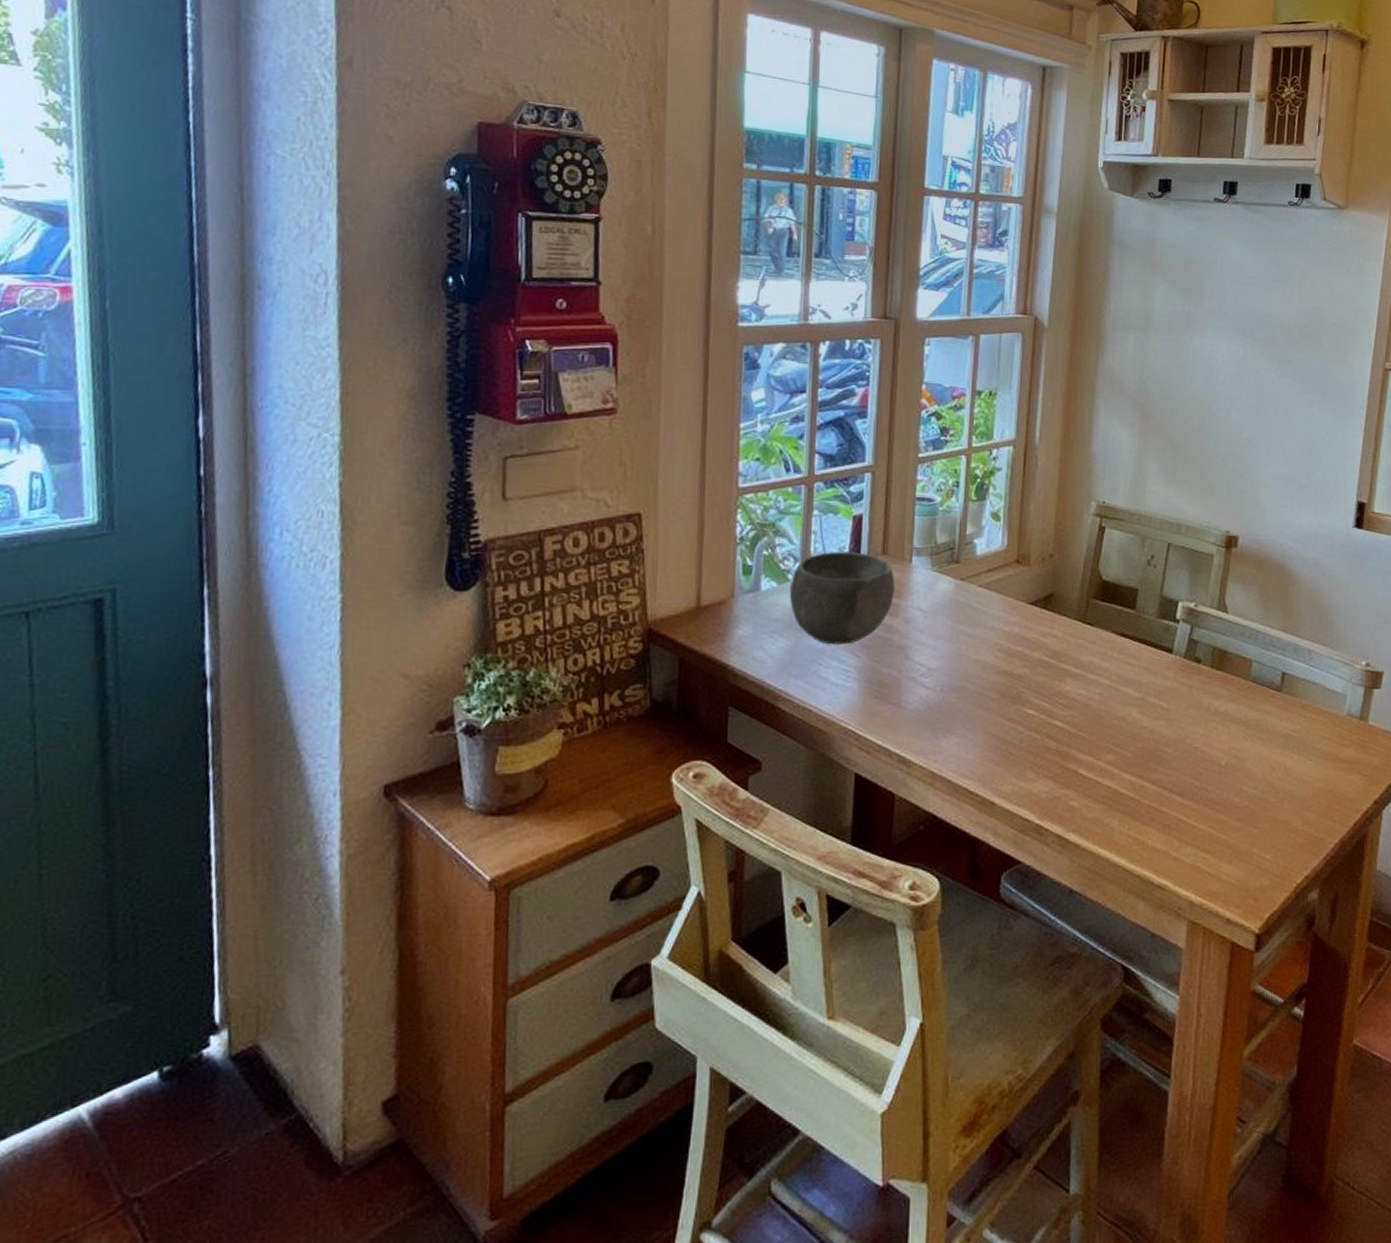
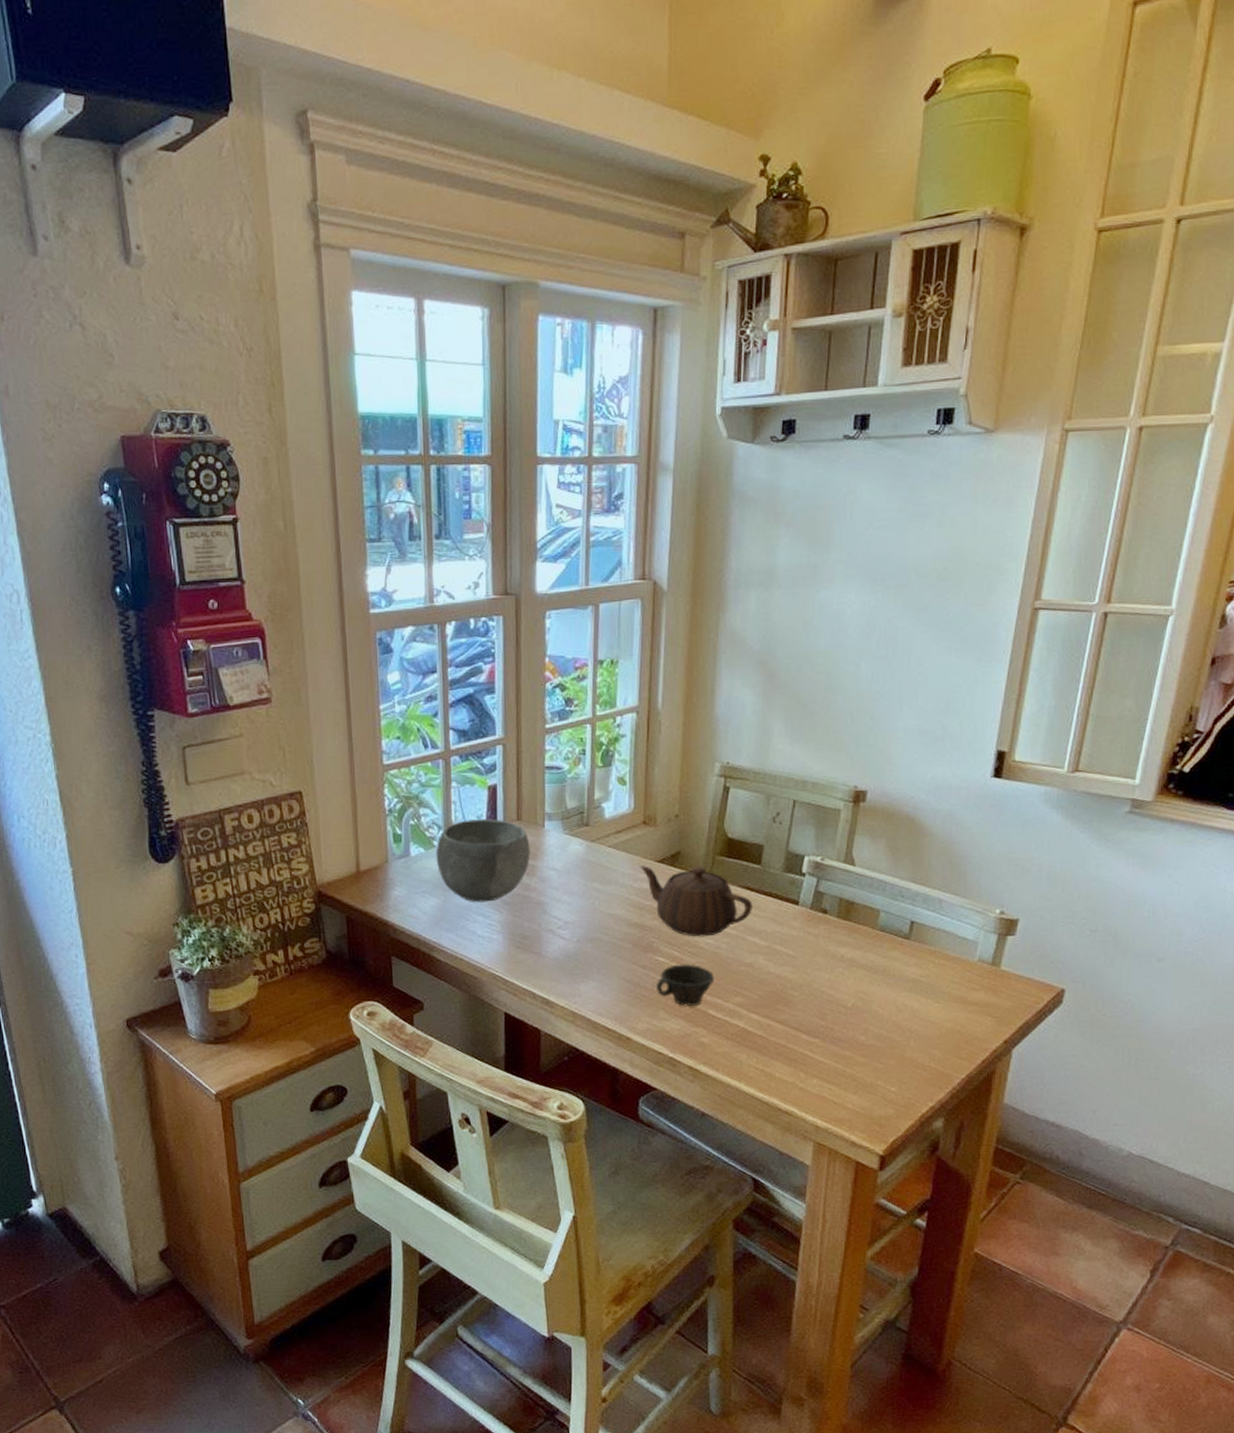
teapot: none [1011,608,1127,687] -> present [640,866,753,937]
cup: none [1023,717,1086,765] -> present [655,964,715,1006]

